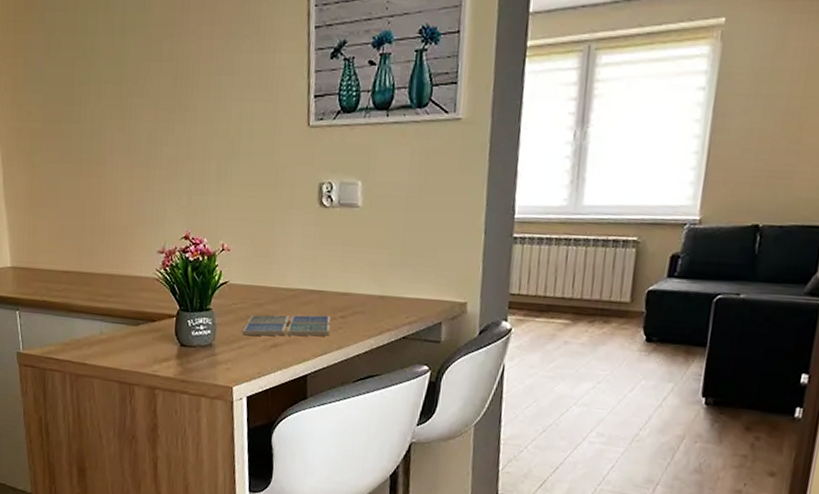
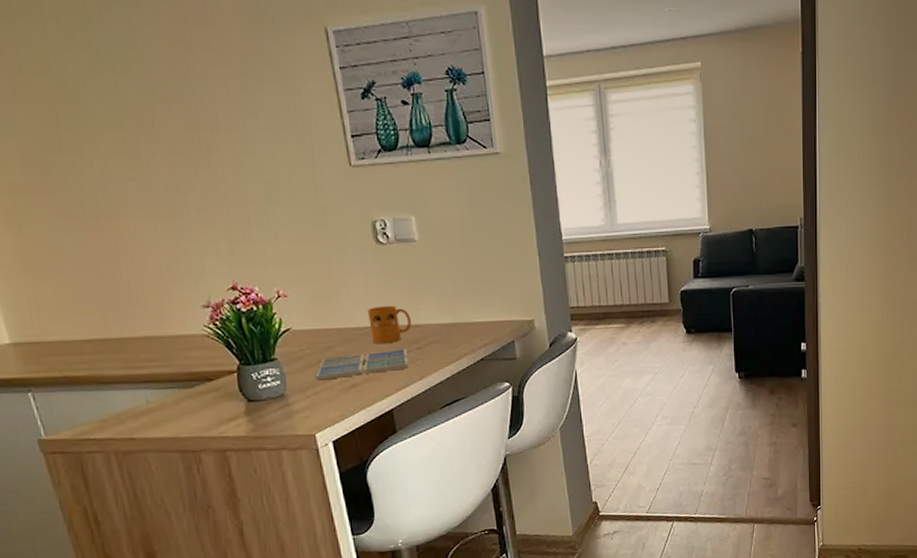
mug: none [299,269,341,308] -> present [368,305,412,345]

